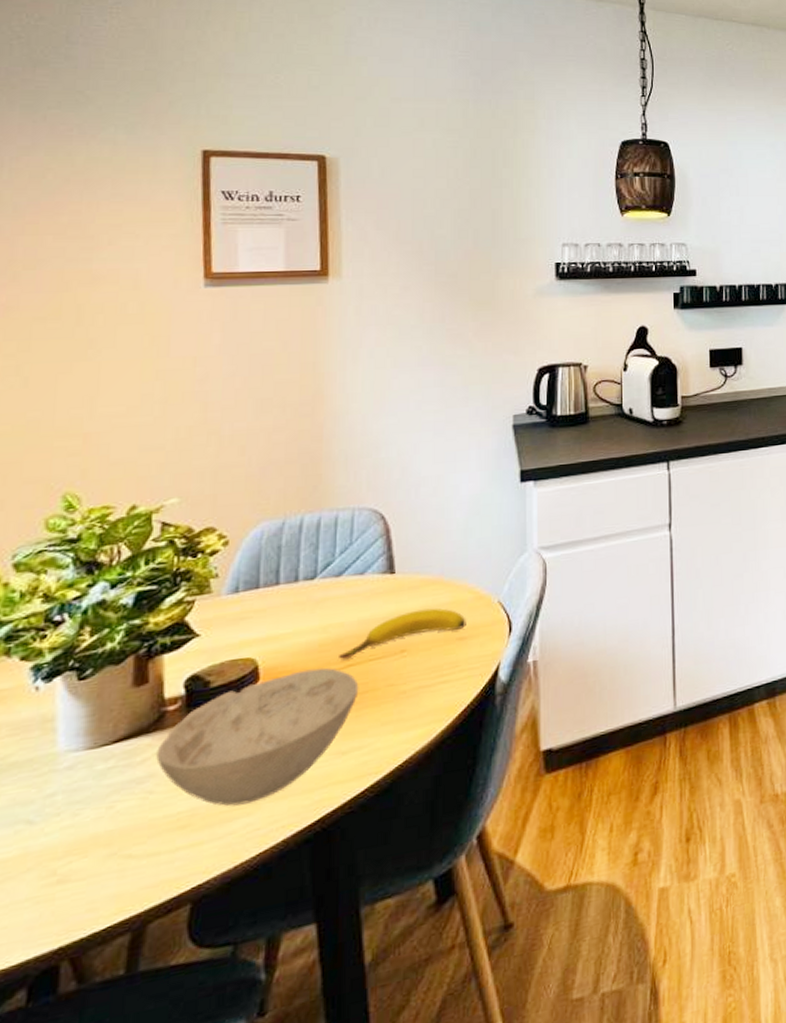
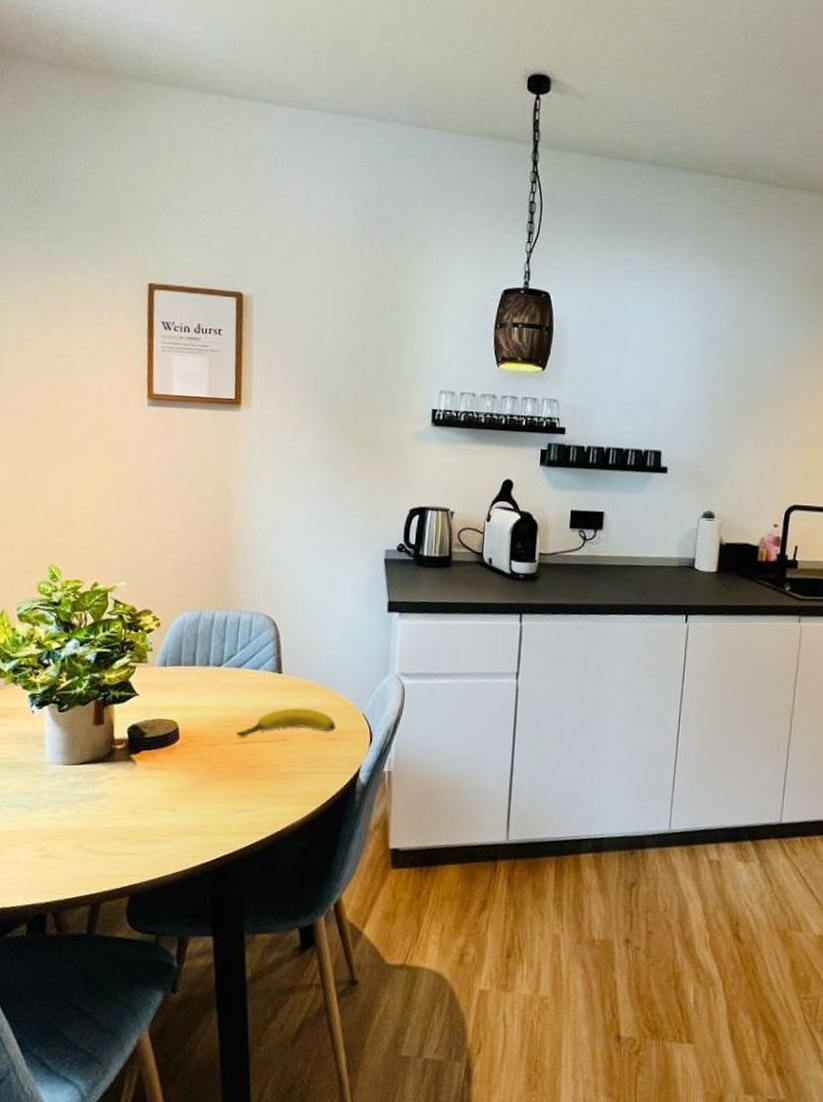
bowl: present [156,667,359,806] -> none [108,738,251,833]

